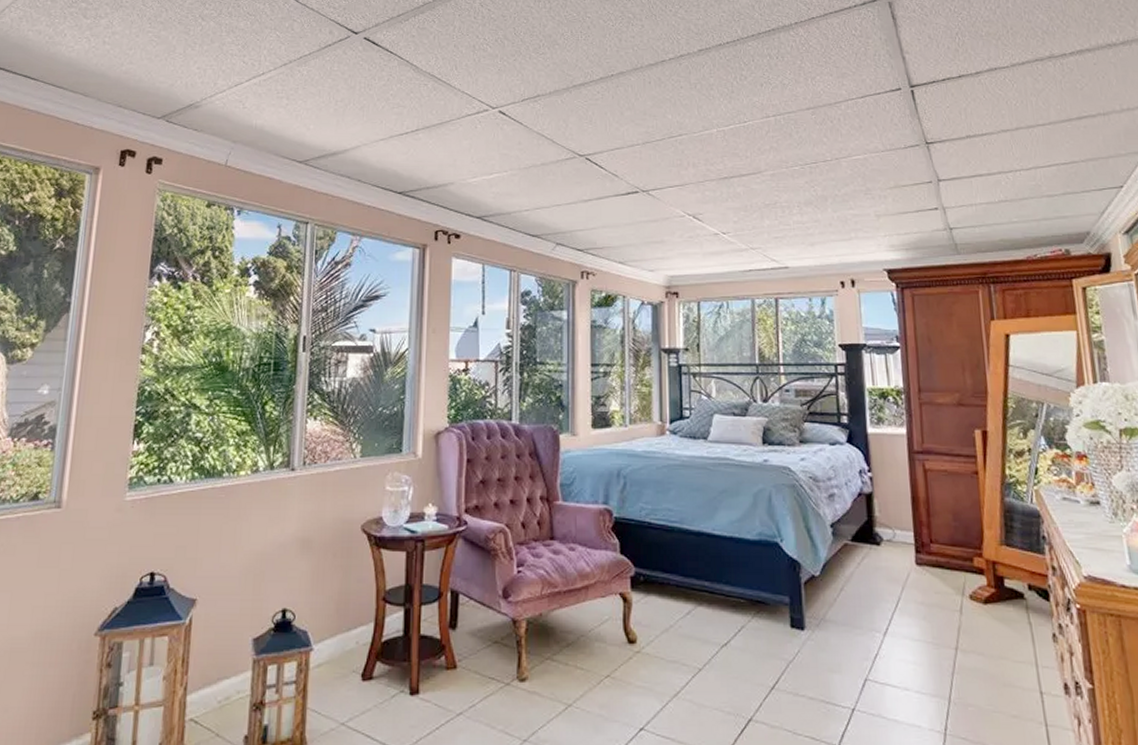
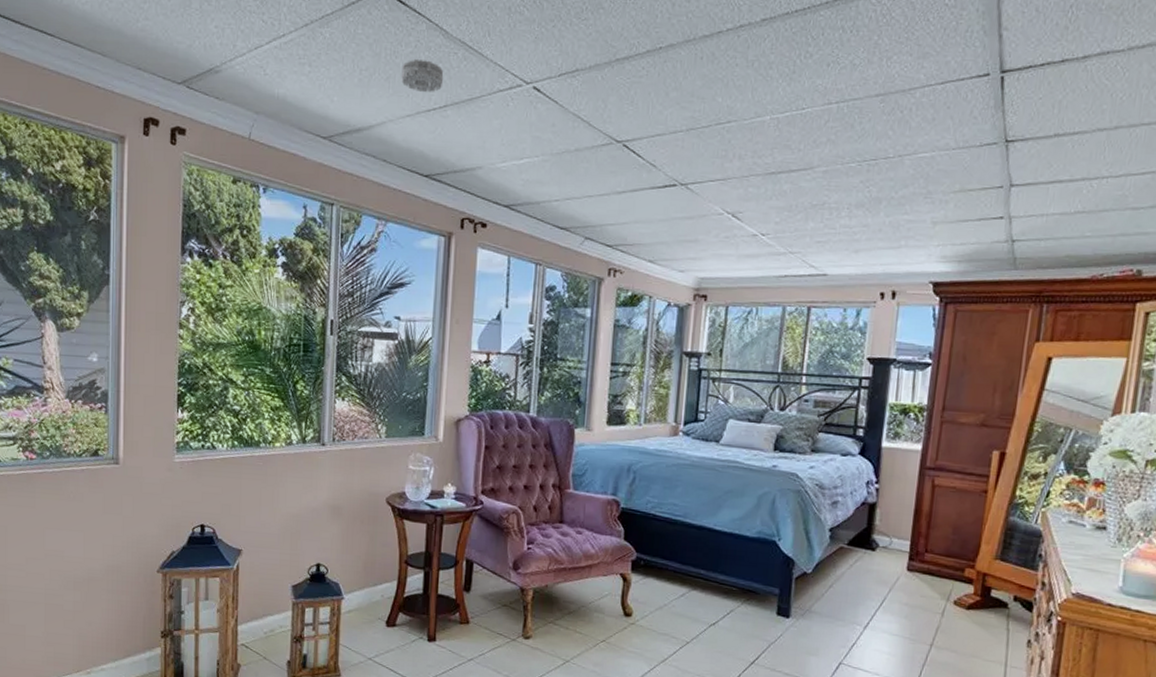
smoke detector: none [375,90,415,118] -> present [401,58,444,92]

